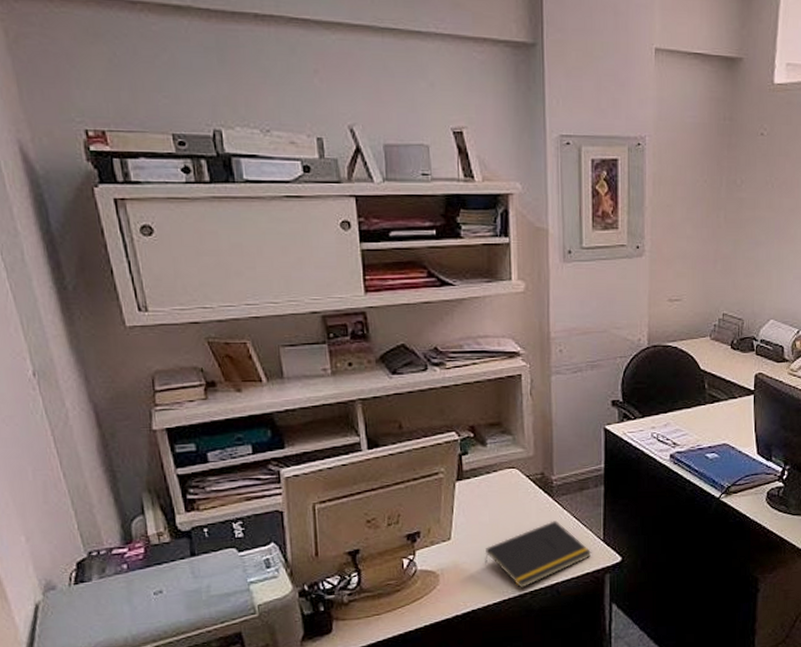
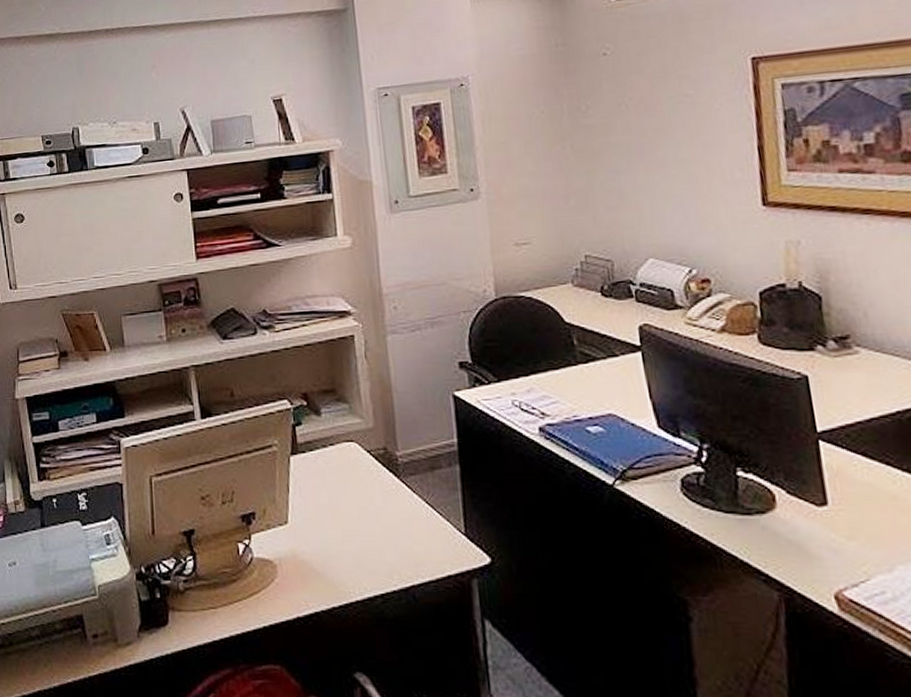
notepad: present [485,521,592,588] -> none [326,506,452,589]

